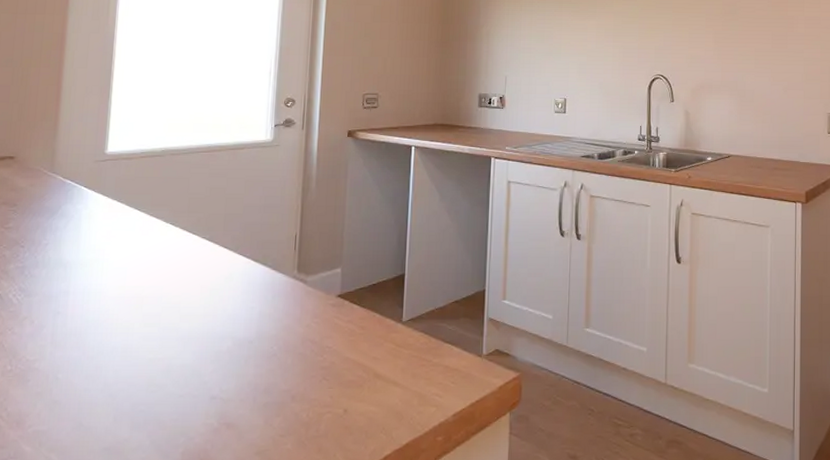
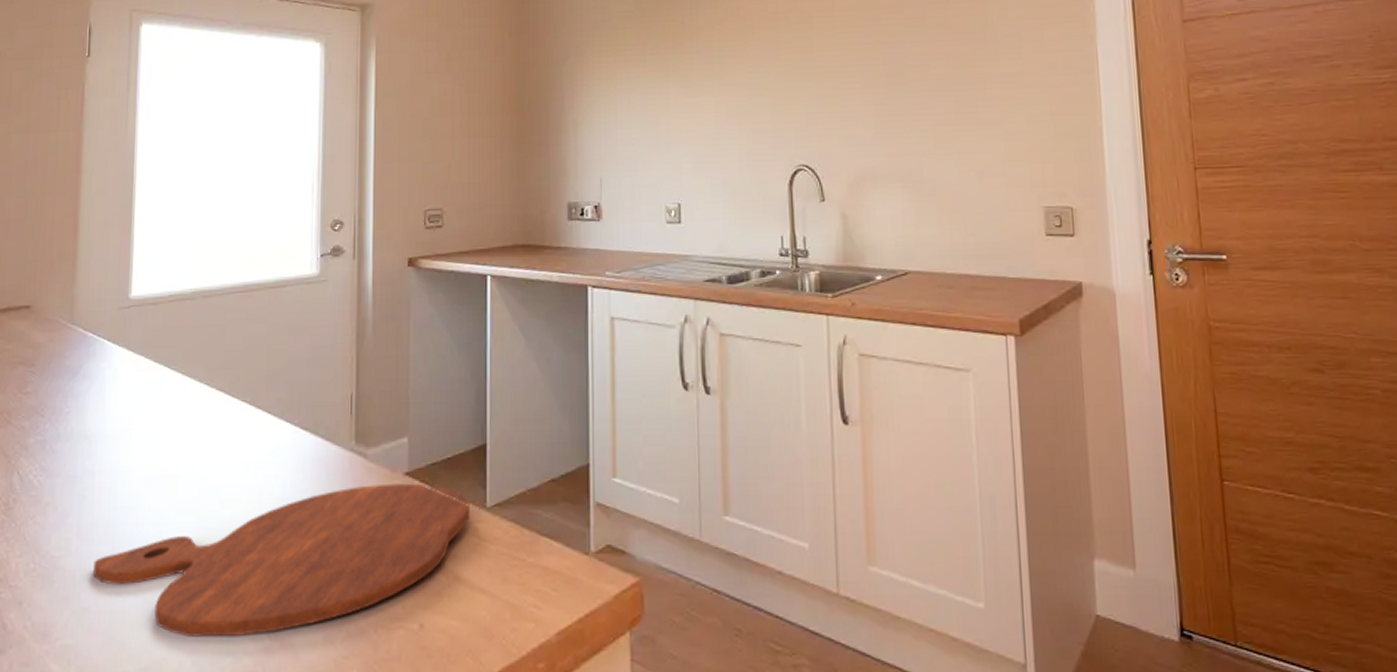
cutting board: none [65,303,389,422] -> present [93,483,470,637]

